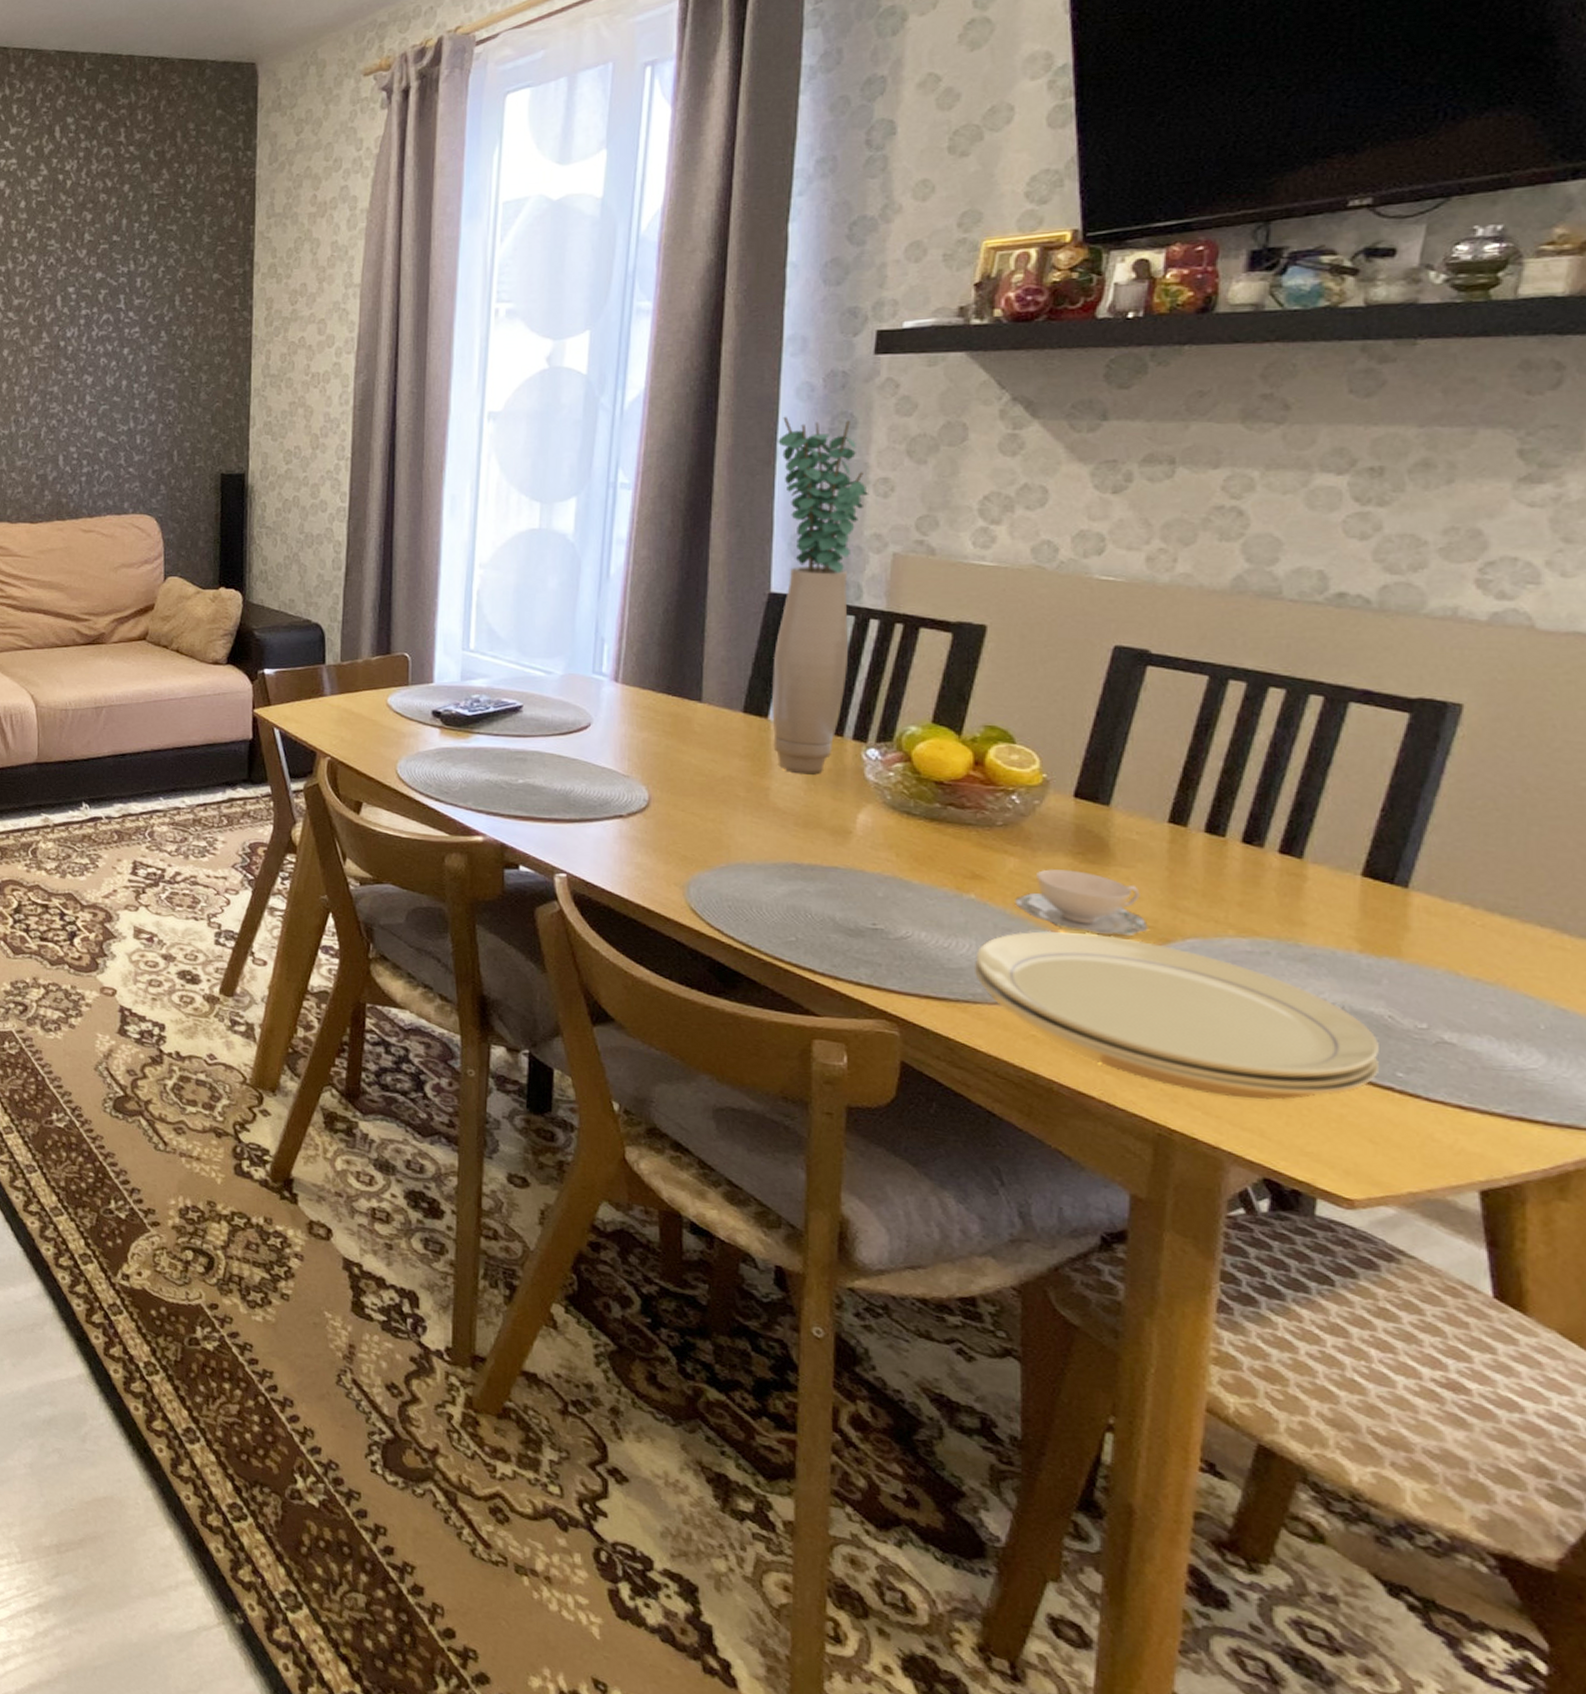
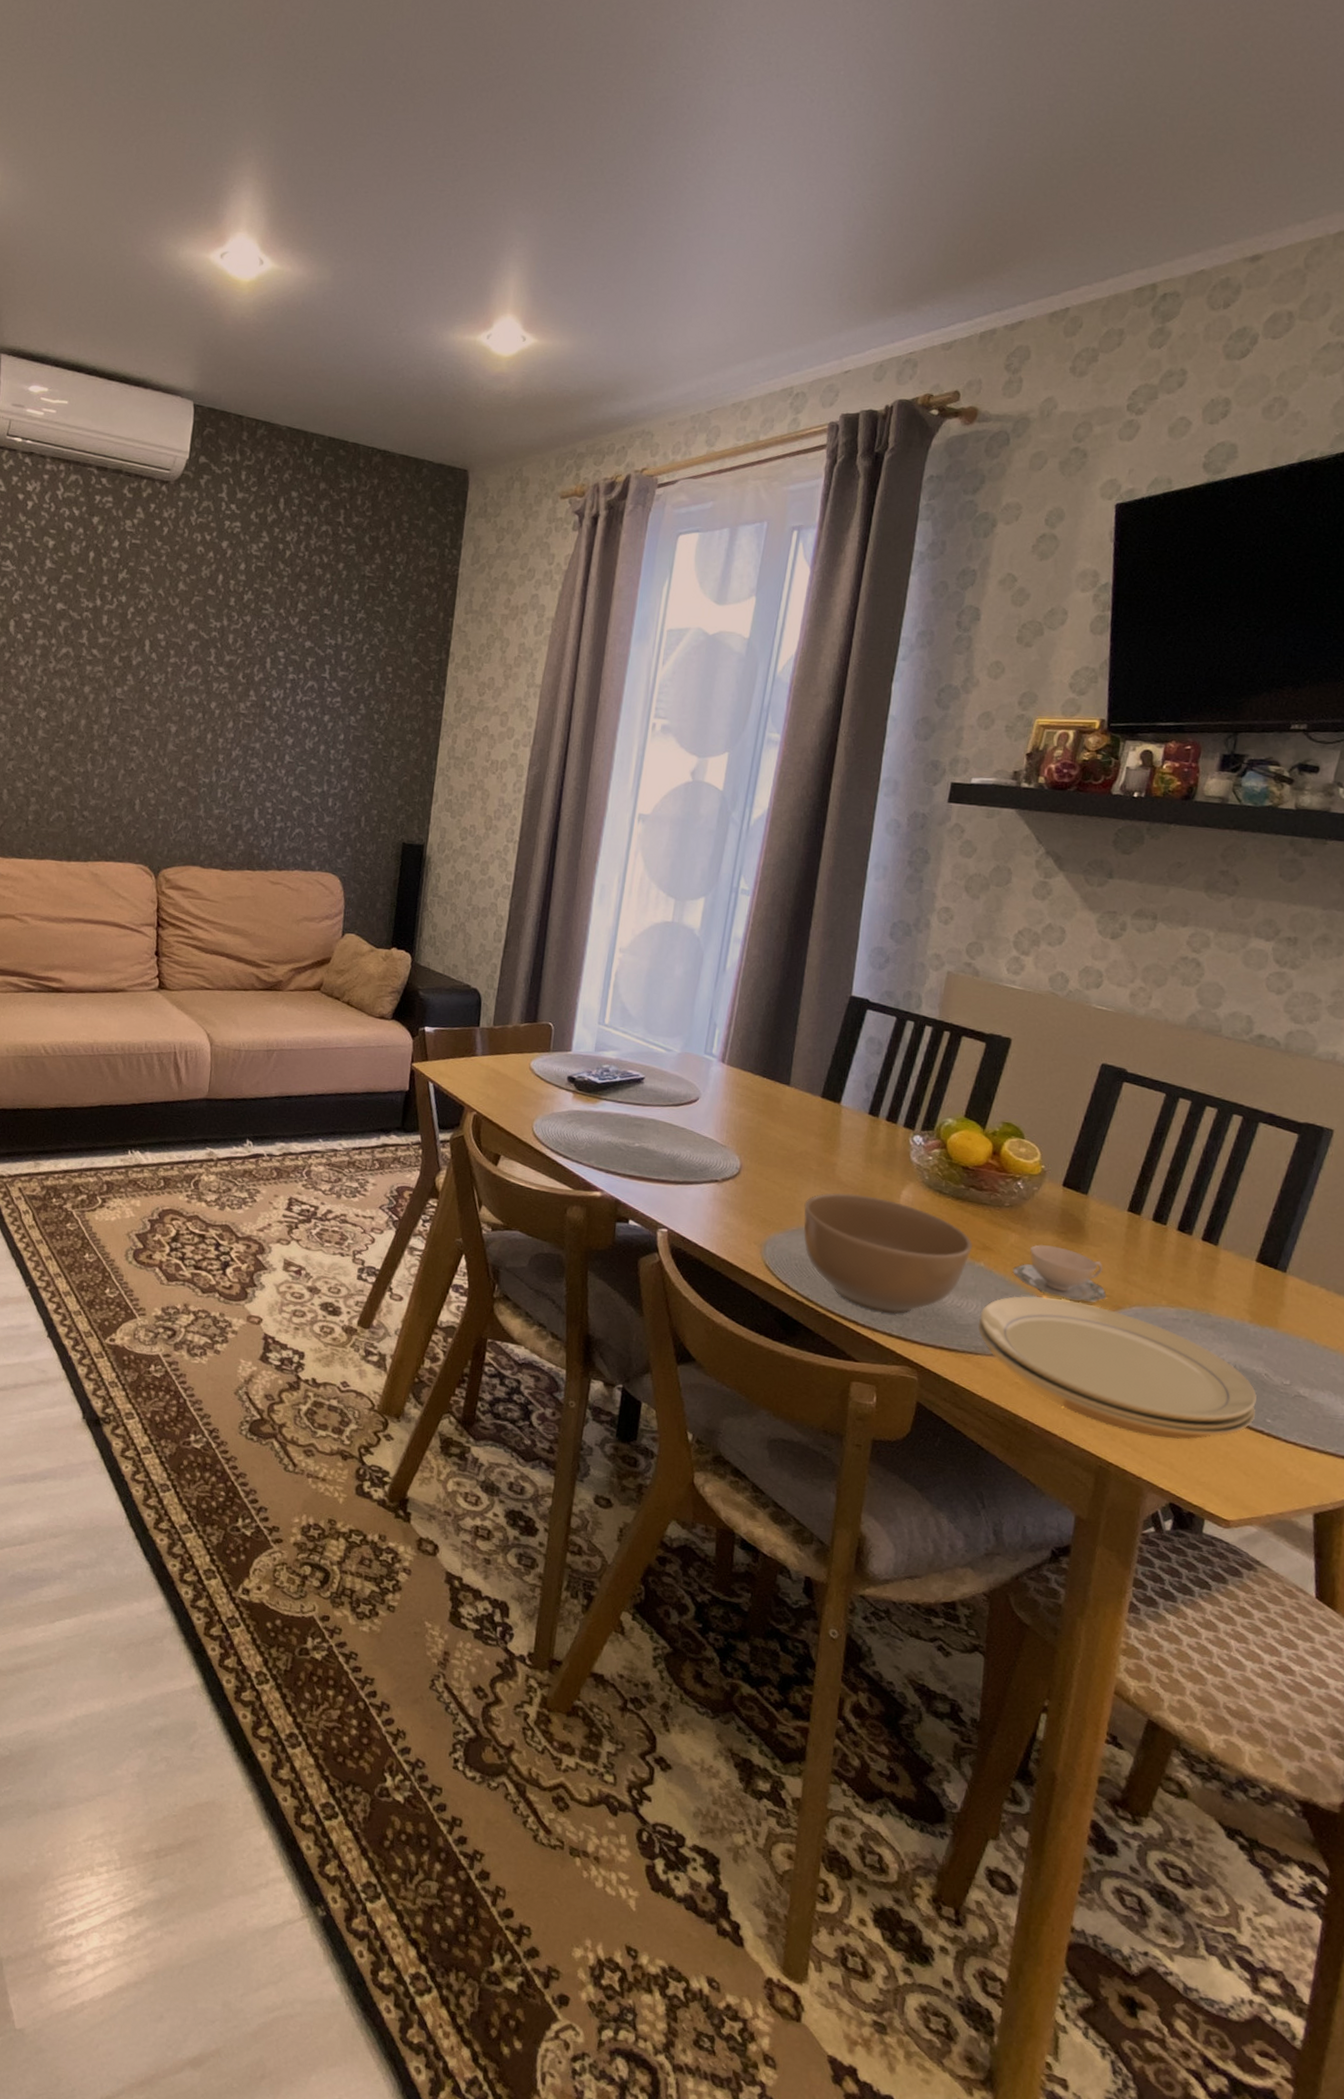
bowl: none [733,821,957,960] -> present [803,1193,972,1315]
vase: present [772,416,870,774] -> none [842,846,934,1154]

